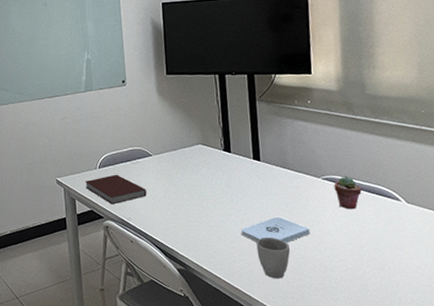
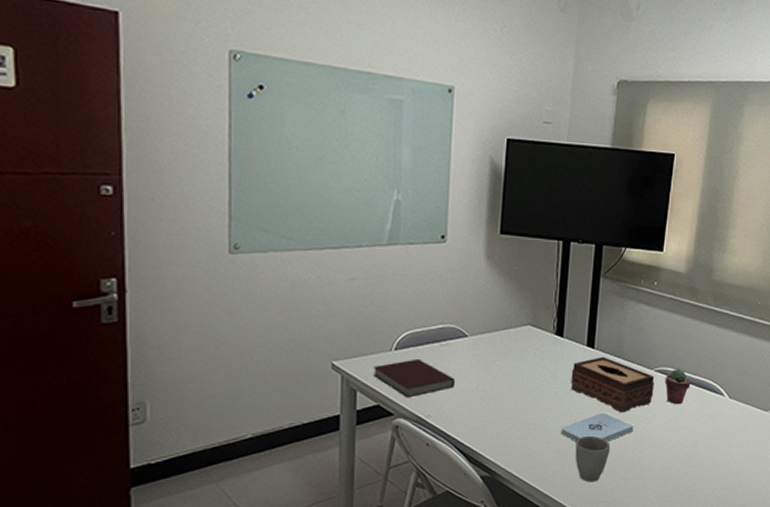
tissue box: none [242,167,325,217] -> present [570,356,655,413]

